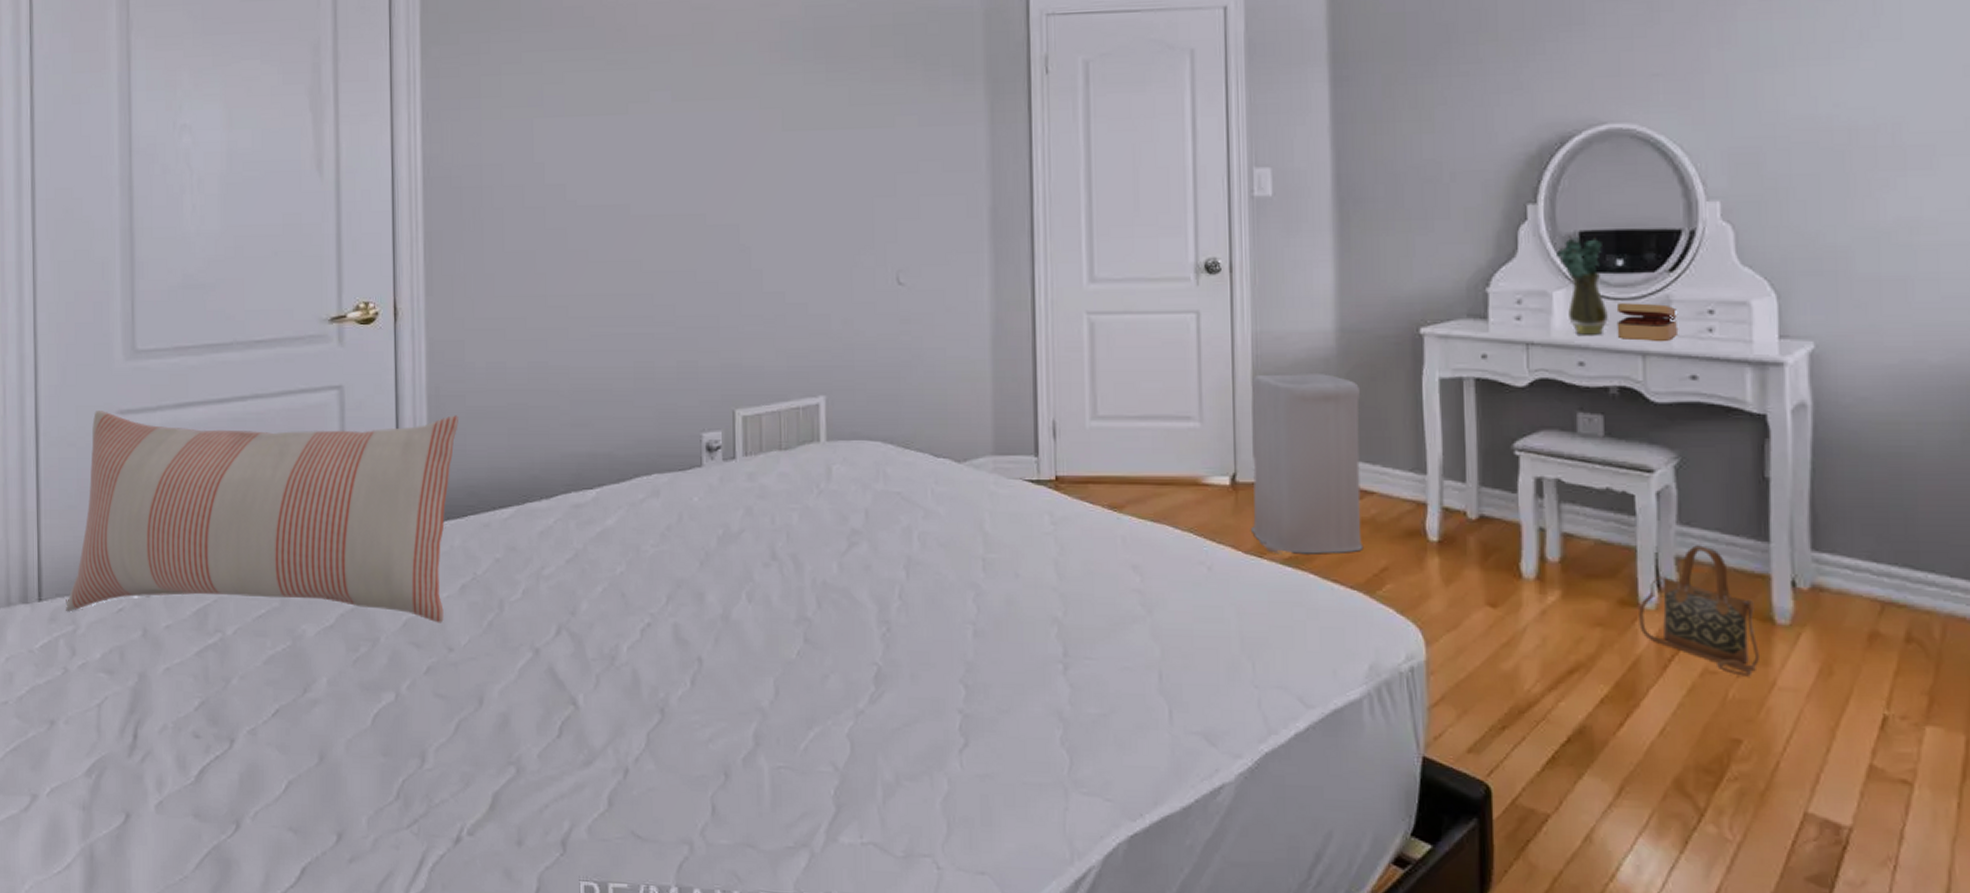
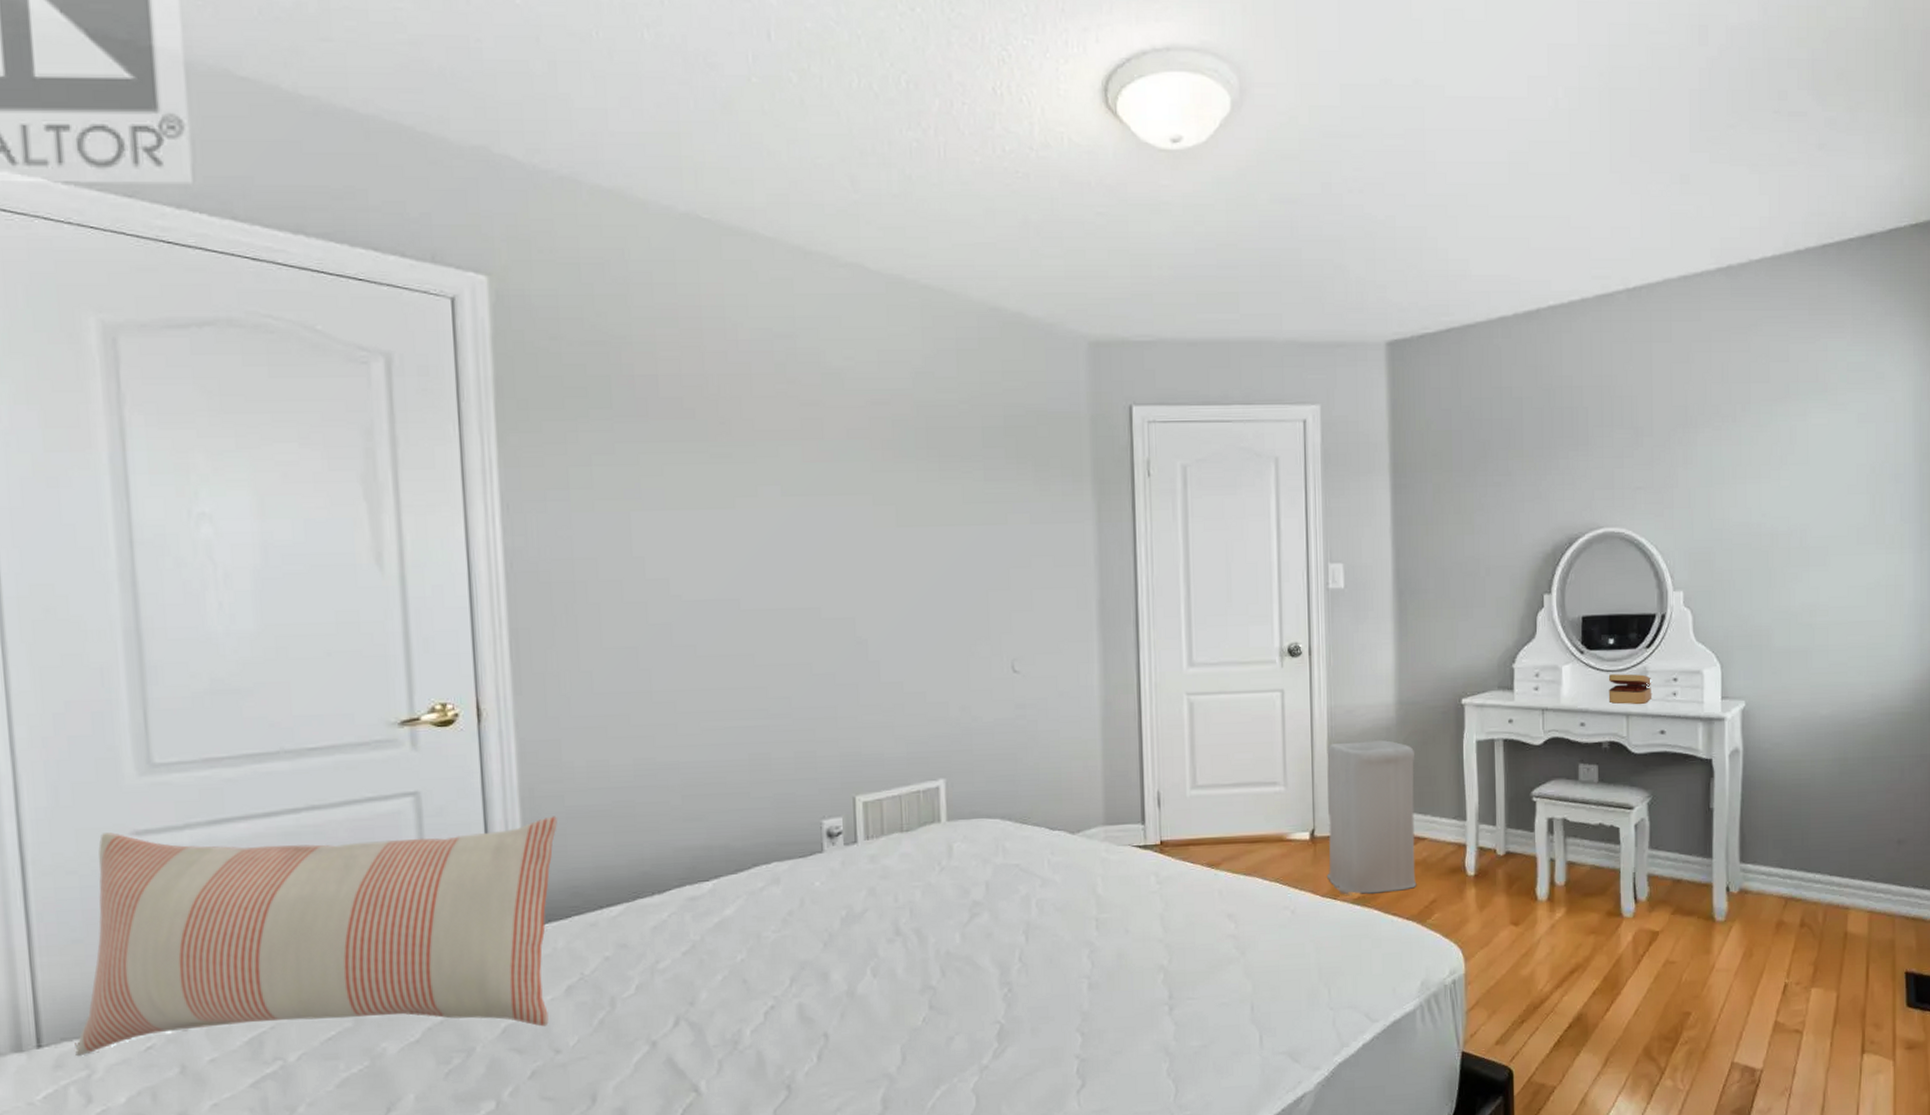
vase: present [1557,236,1608,335] -> none [1565,620,1602,701]
handbag: present [1639,545,1759,677] -> none [1621,864,1704,964]

